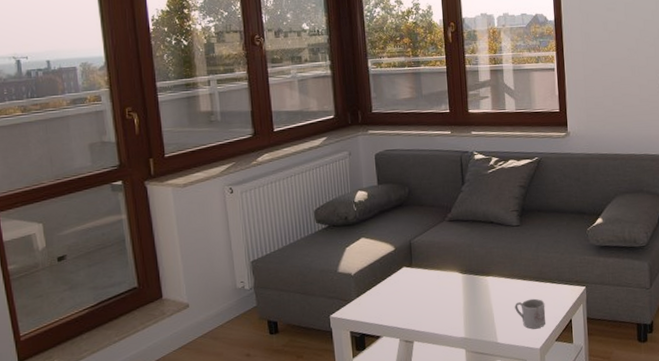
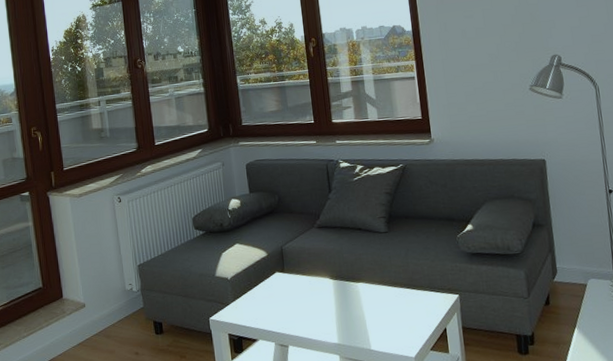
mug: present [515,298,546,329] -> none [387,306,419,337]

